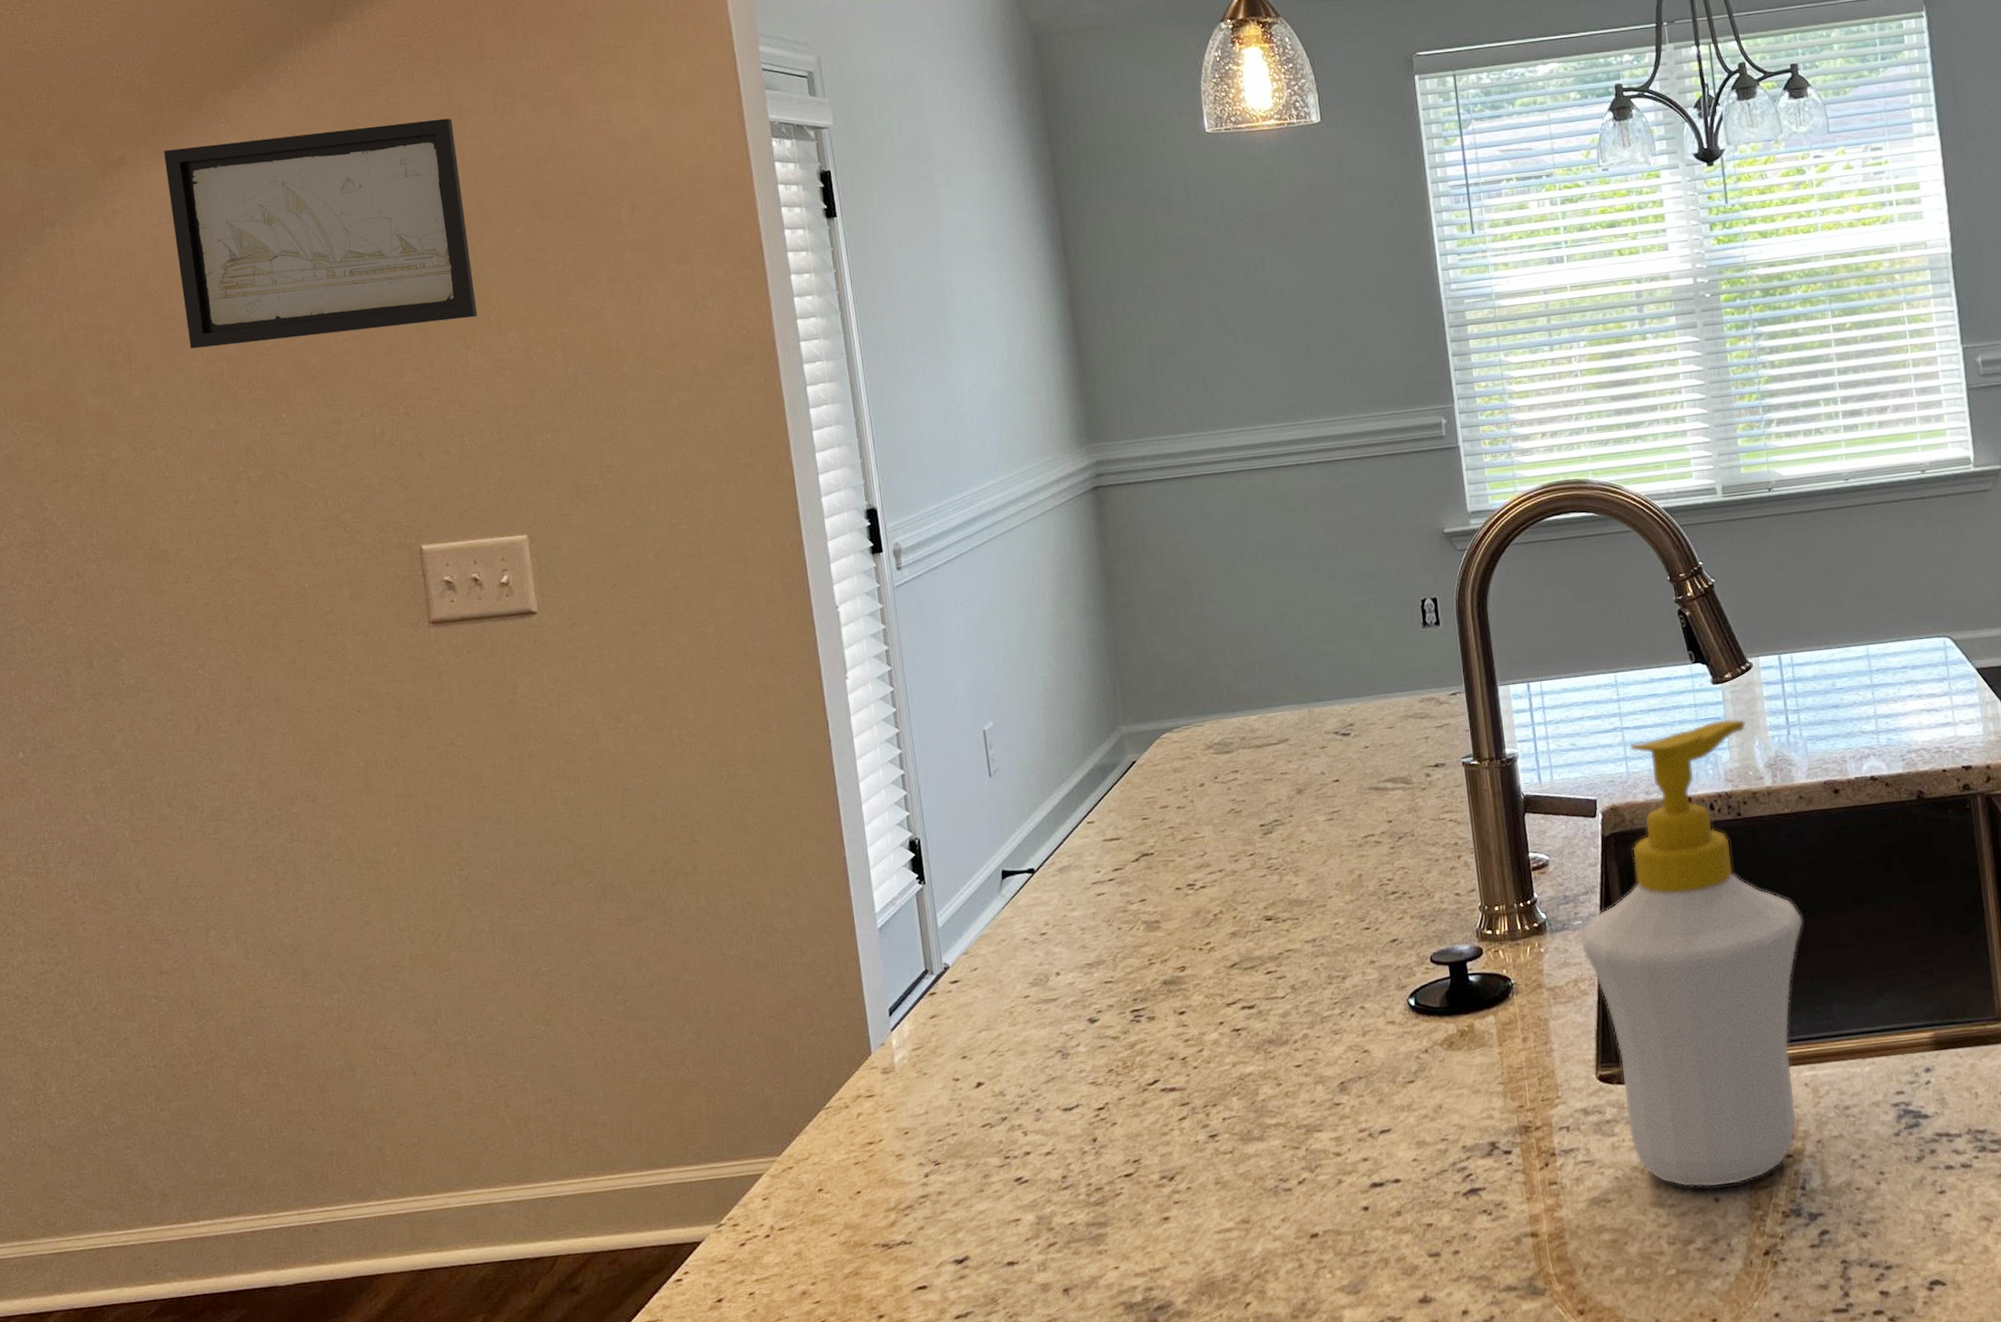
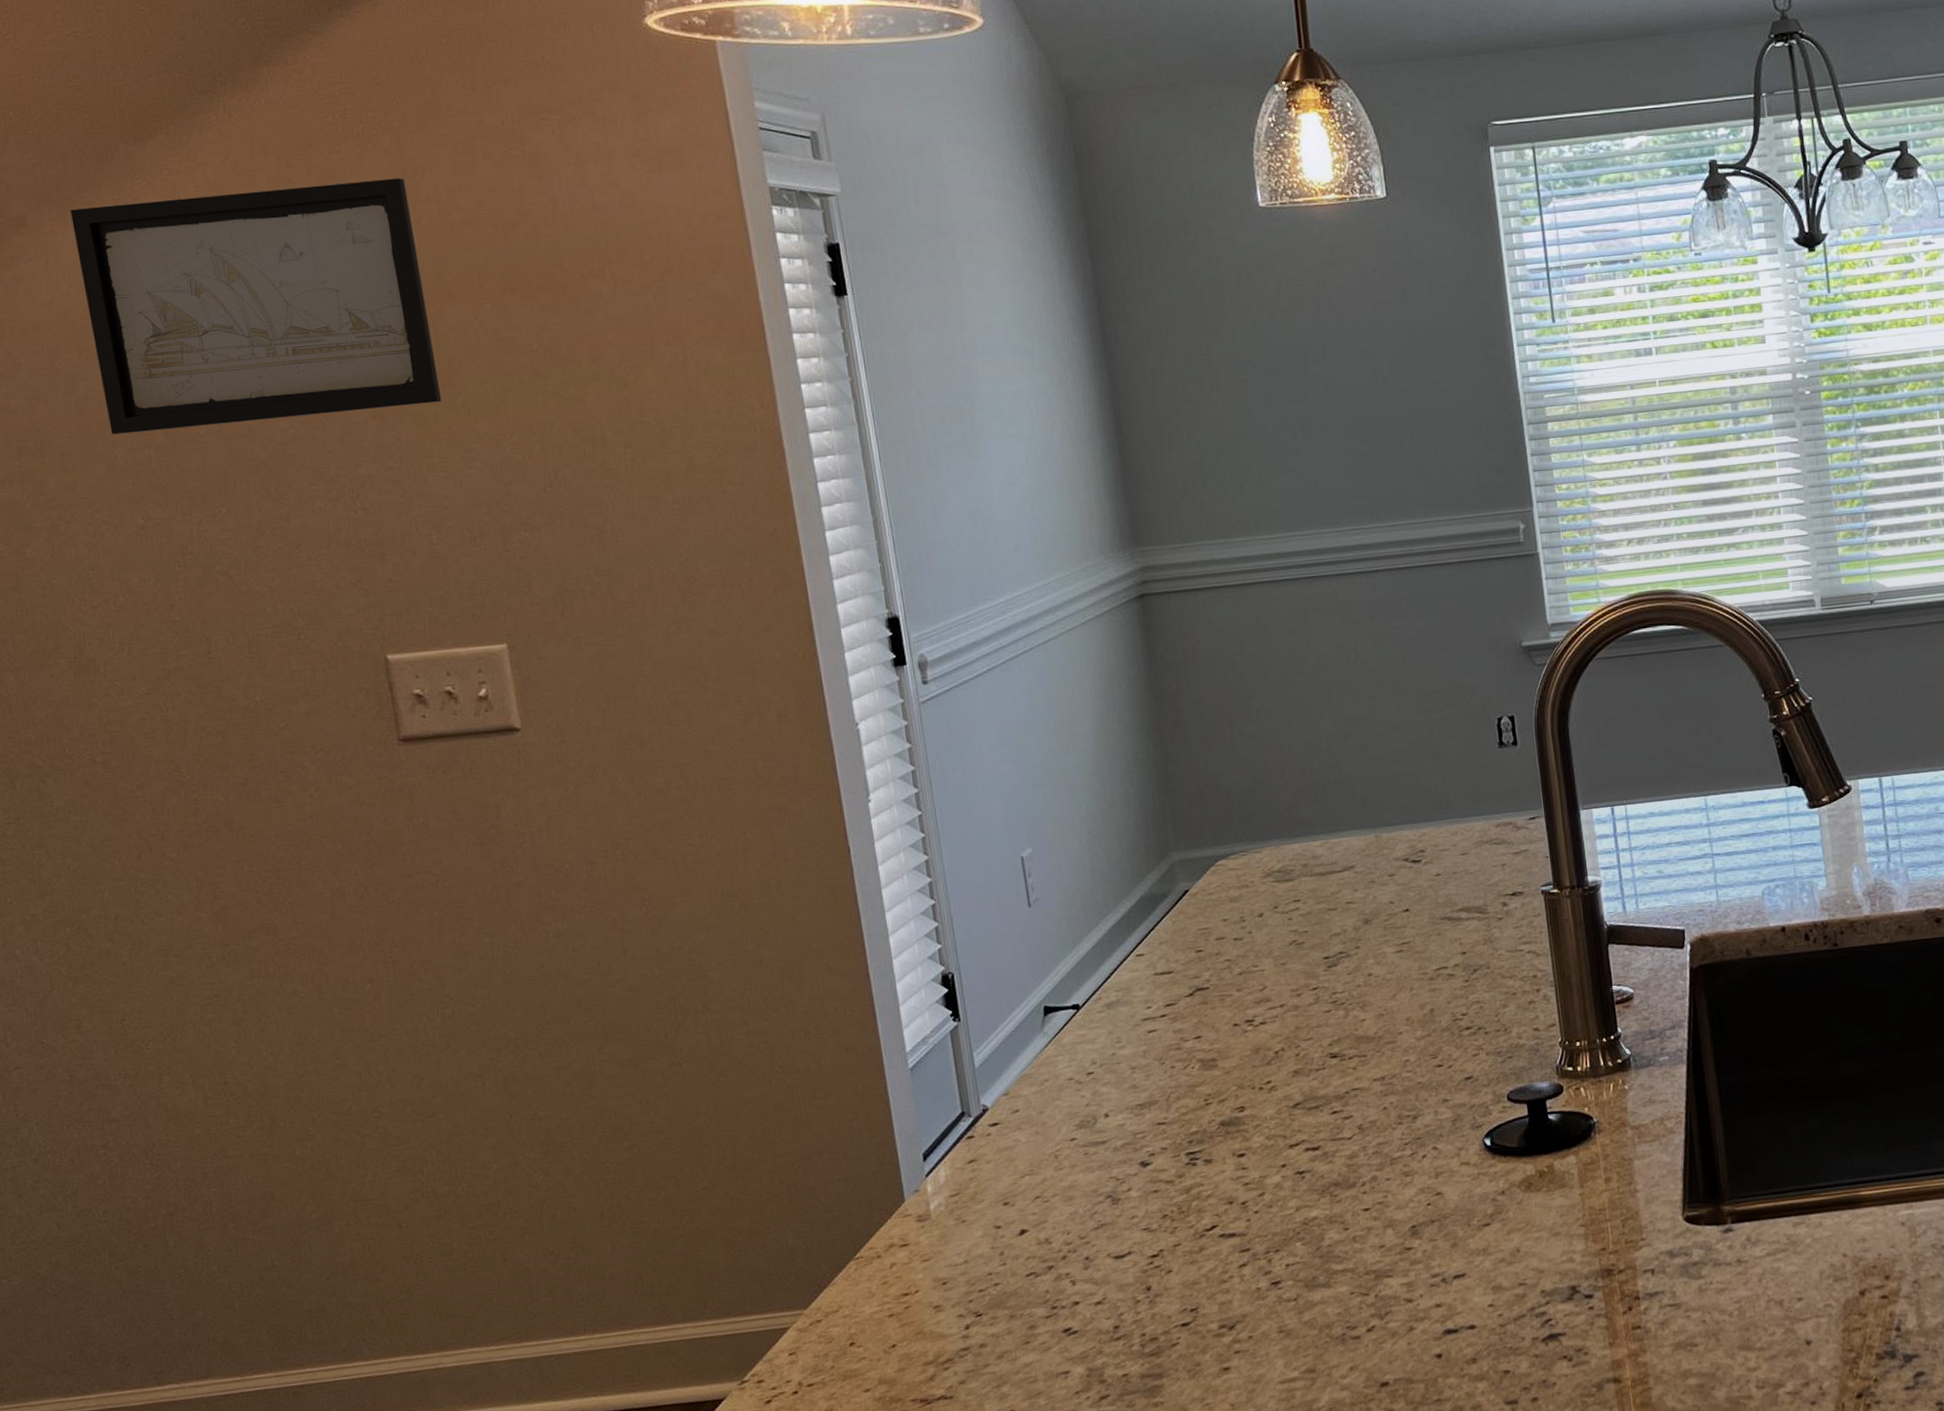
soap bottle: present [1579,718,1803,1188] -> none [1665,844,1902,1330]

